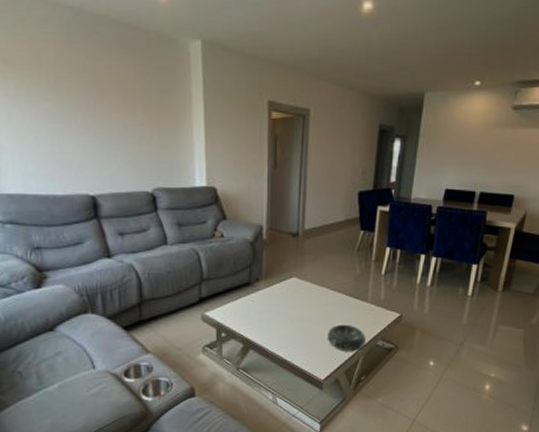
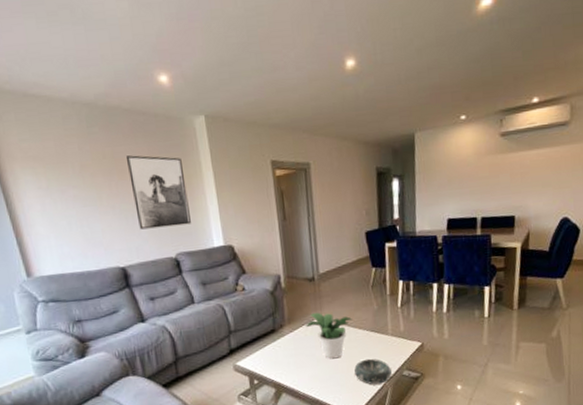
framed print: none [108,73,173,158] -> present [125,155,191,230]
potted plant: none [282,270,332,320] -> present [305,312,352,359]

